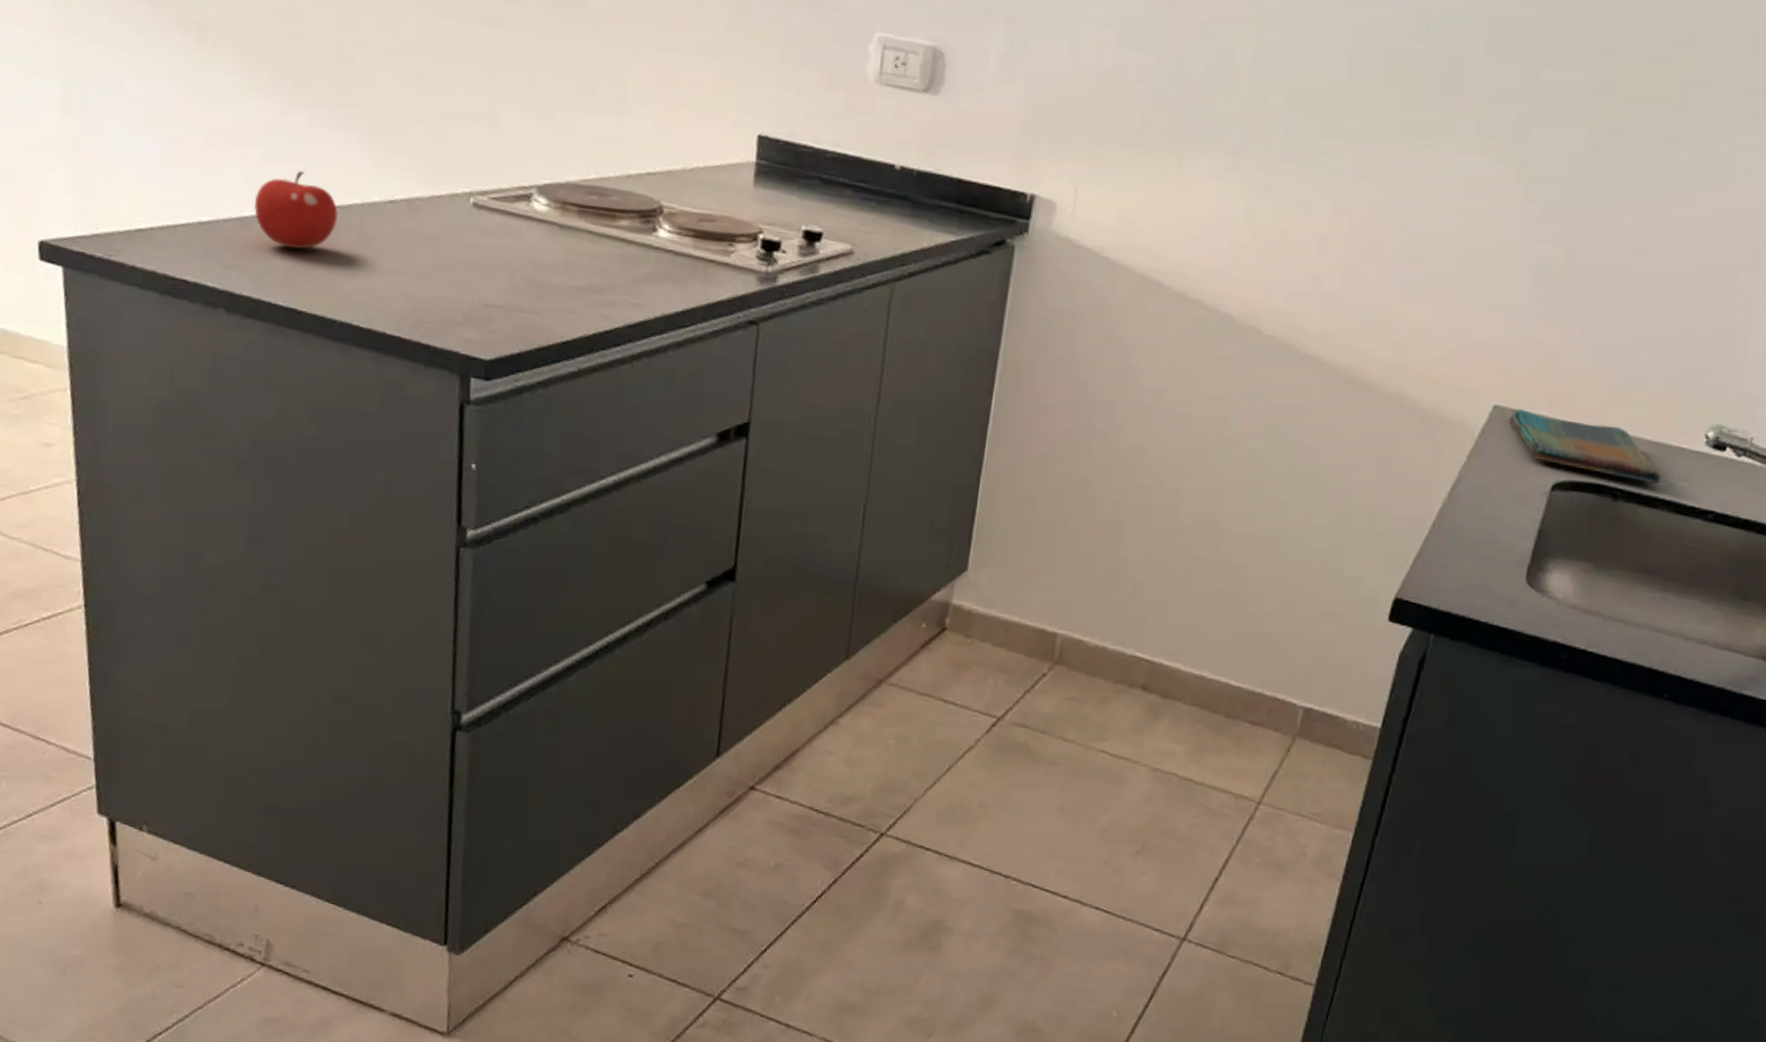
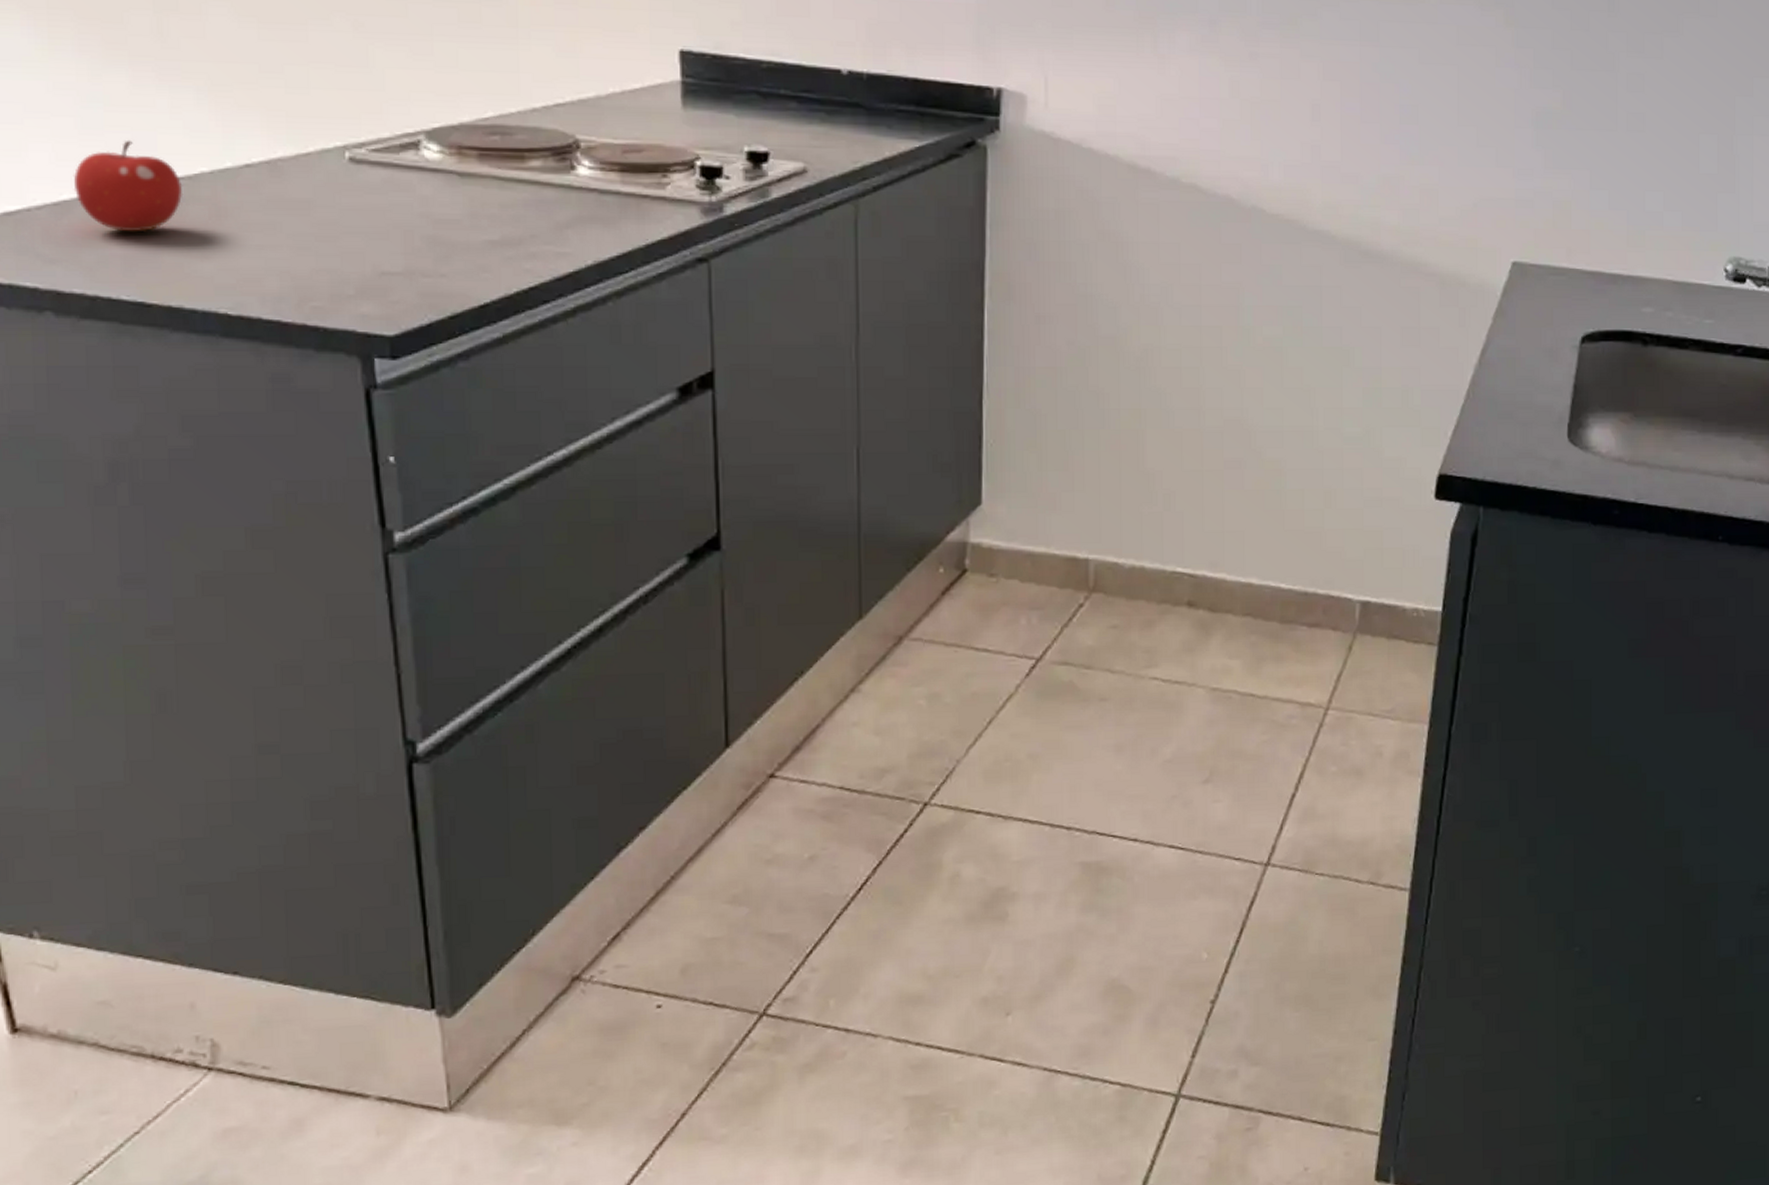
dish towel: present [1509,408,1662,485] -> none [1530,262,1687,325]

